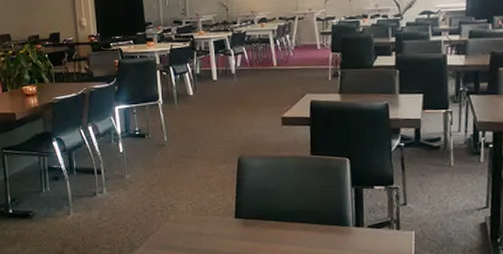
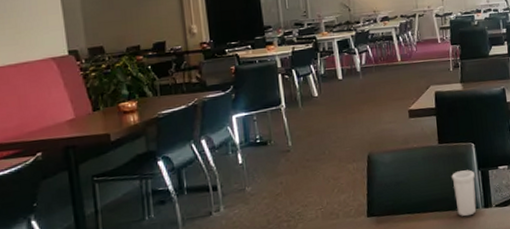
cup: none [322,185,347,233] -> present [451,170,477,217]

